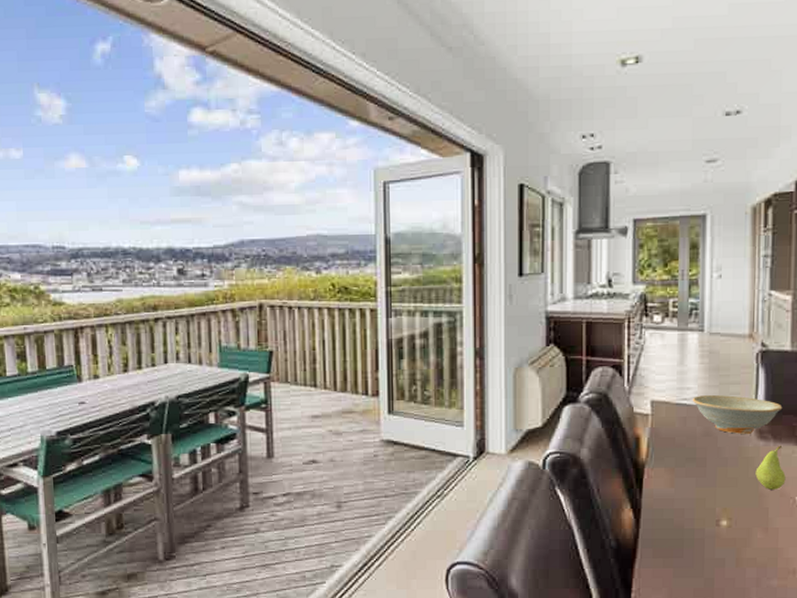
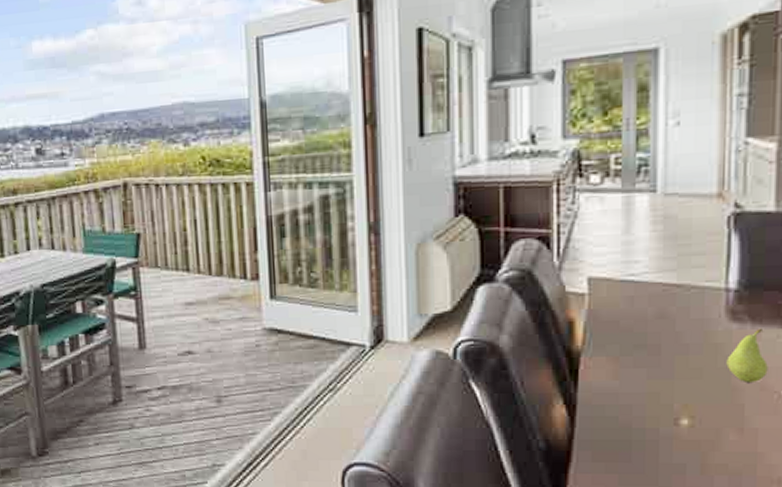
dish: present [692,395,783,435] -> none [641,269,764,316]

